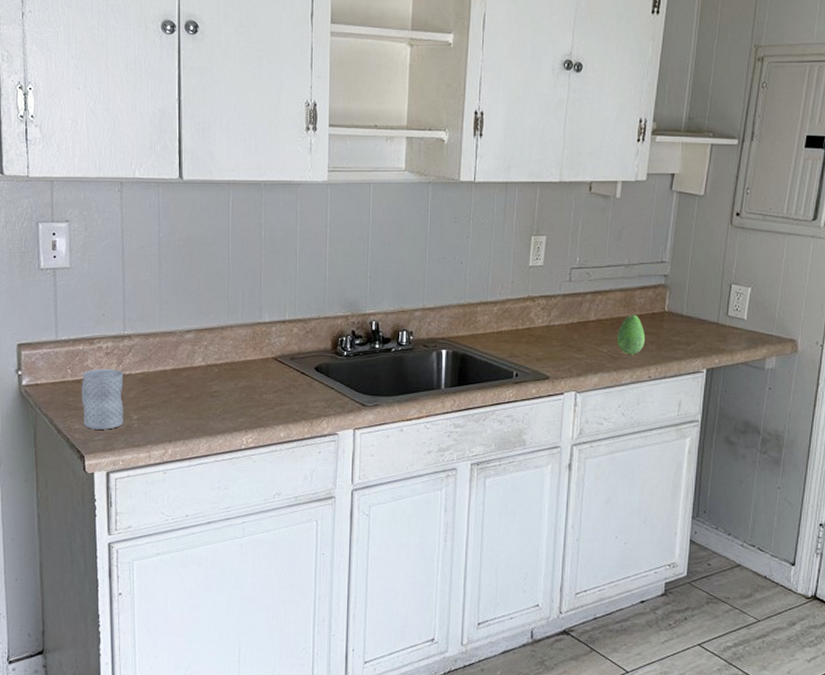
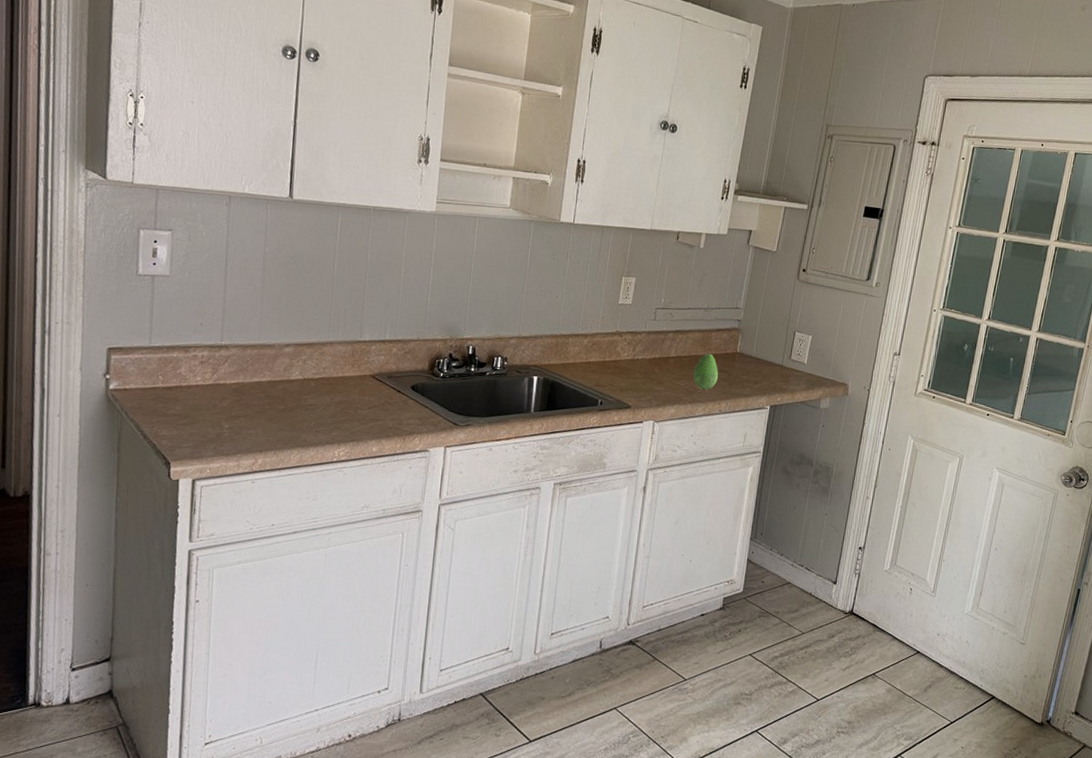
mug: present [81,369,124,430] -> none [171,377,218,438]

